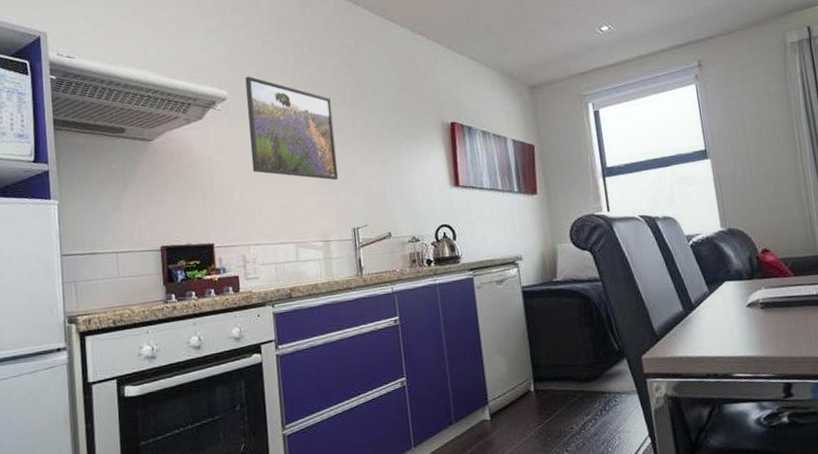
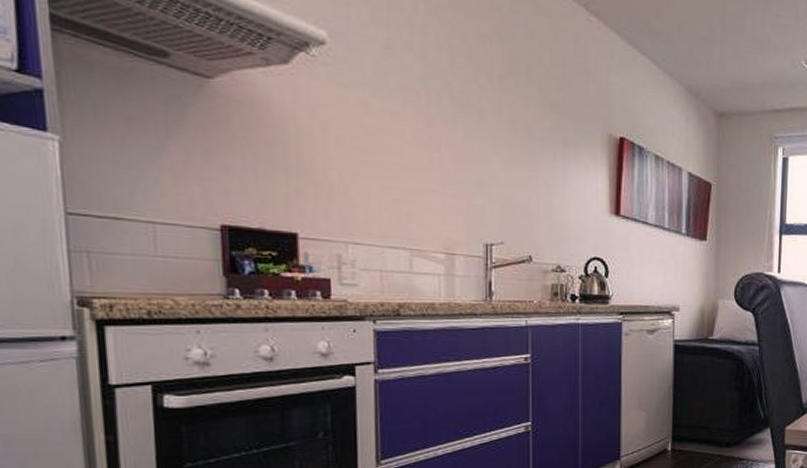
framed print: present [245,76,339,181] -> none [355,18,473,181]

